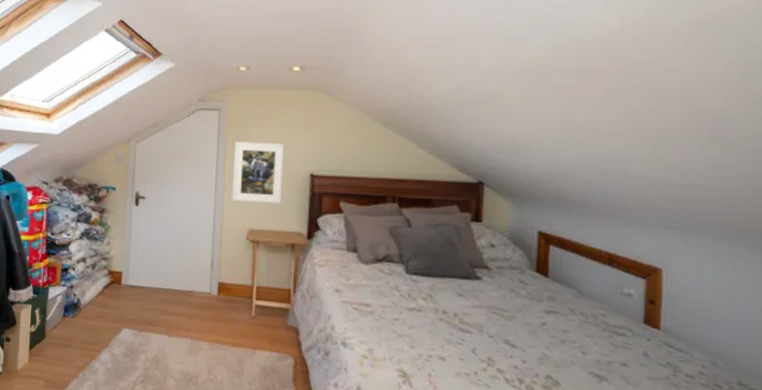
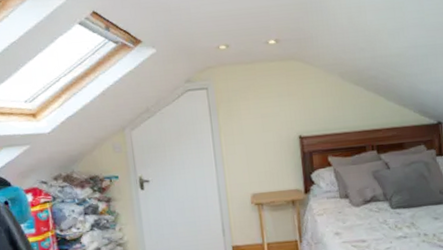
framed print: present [232,141,284,203] -> none [226,111,277,171]

